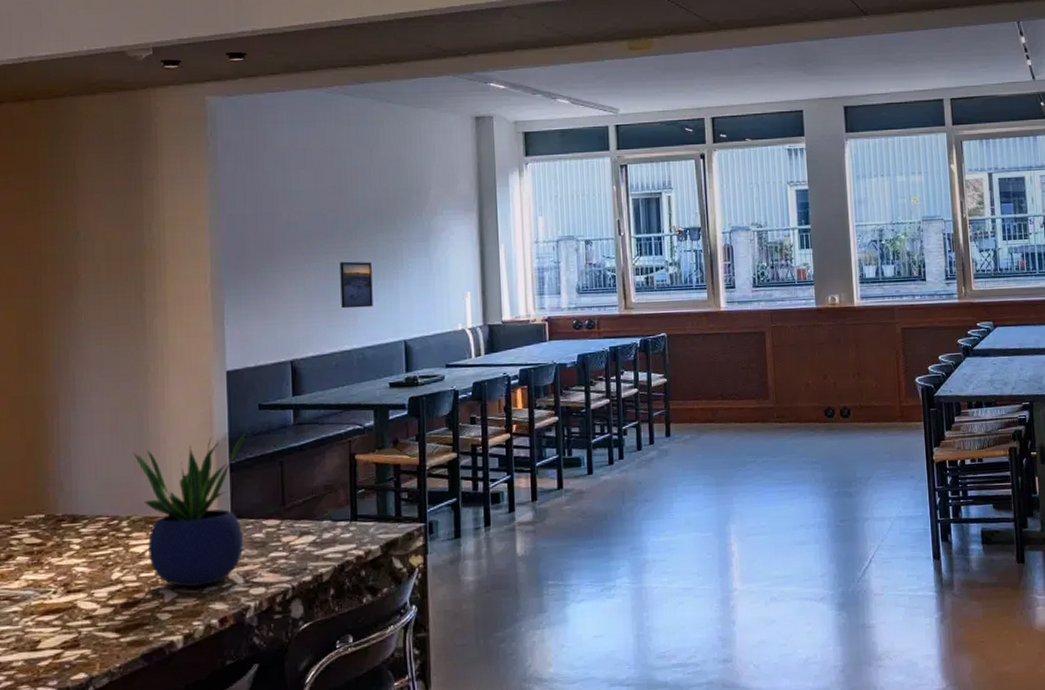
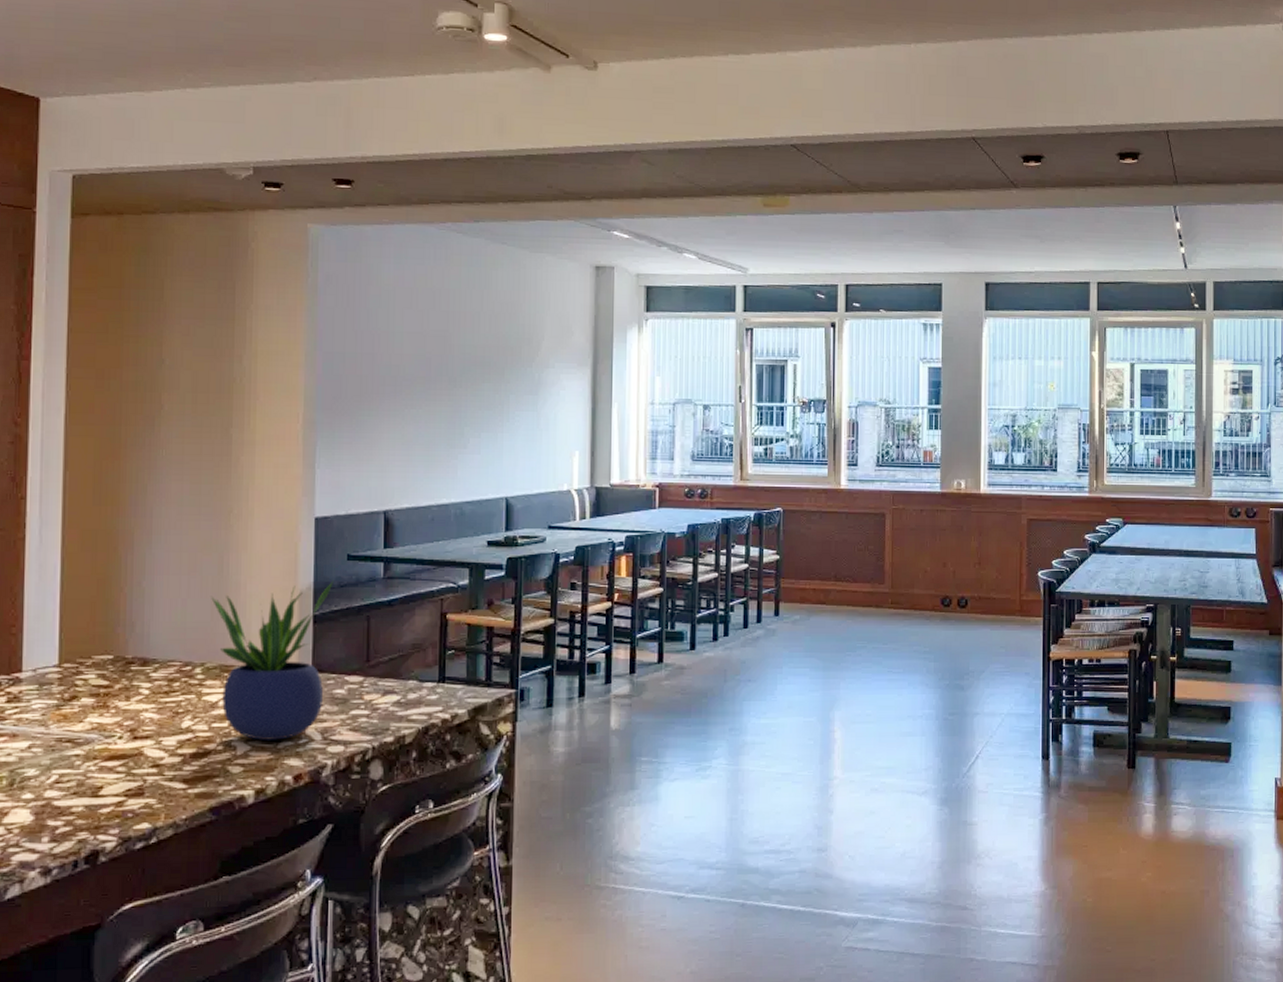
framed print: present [340,261,373,309] -> none [441,410,476,460]

